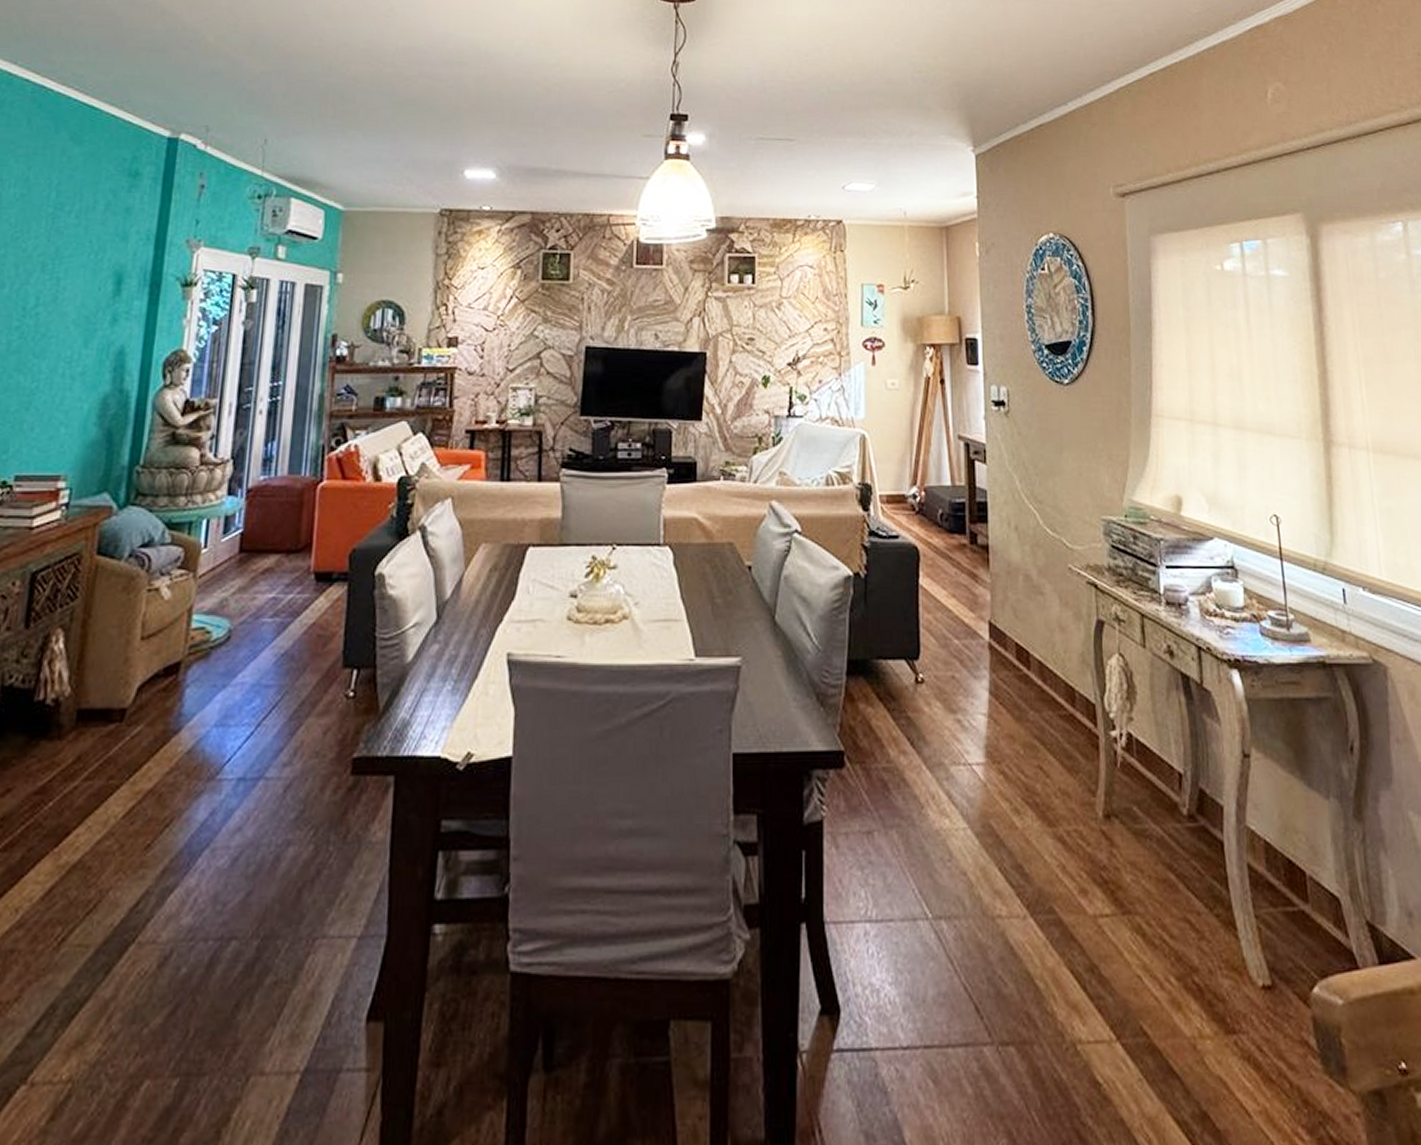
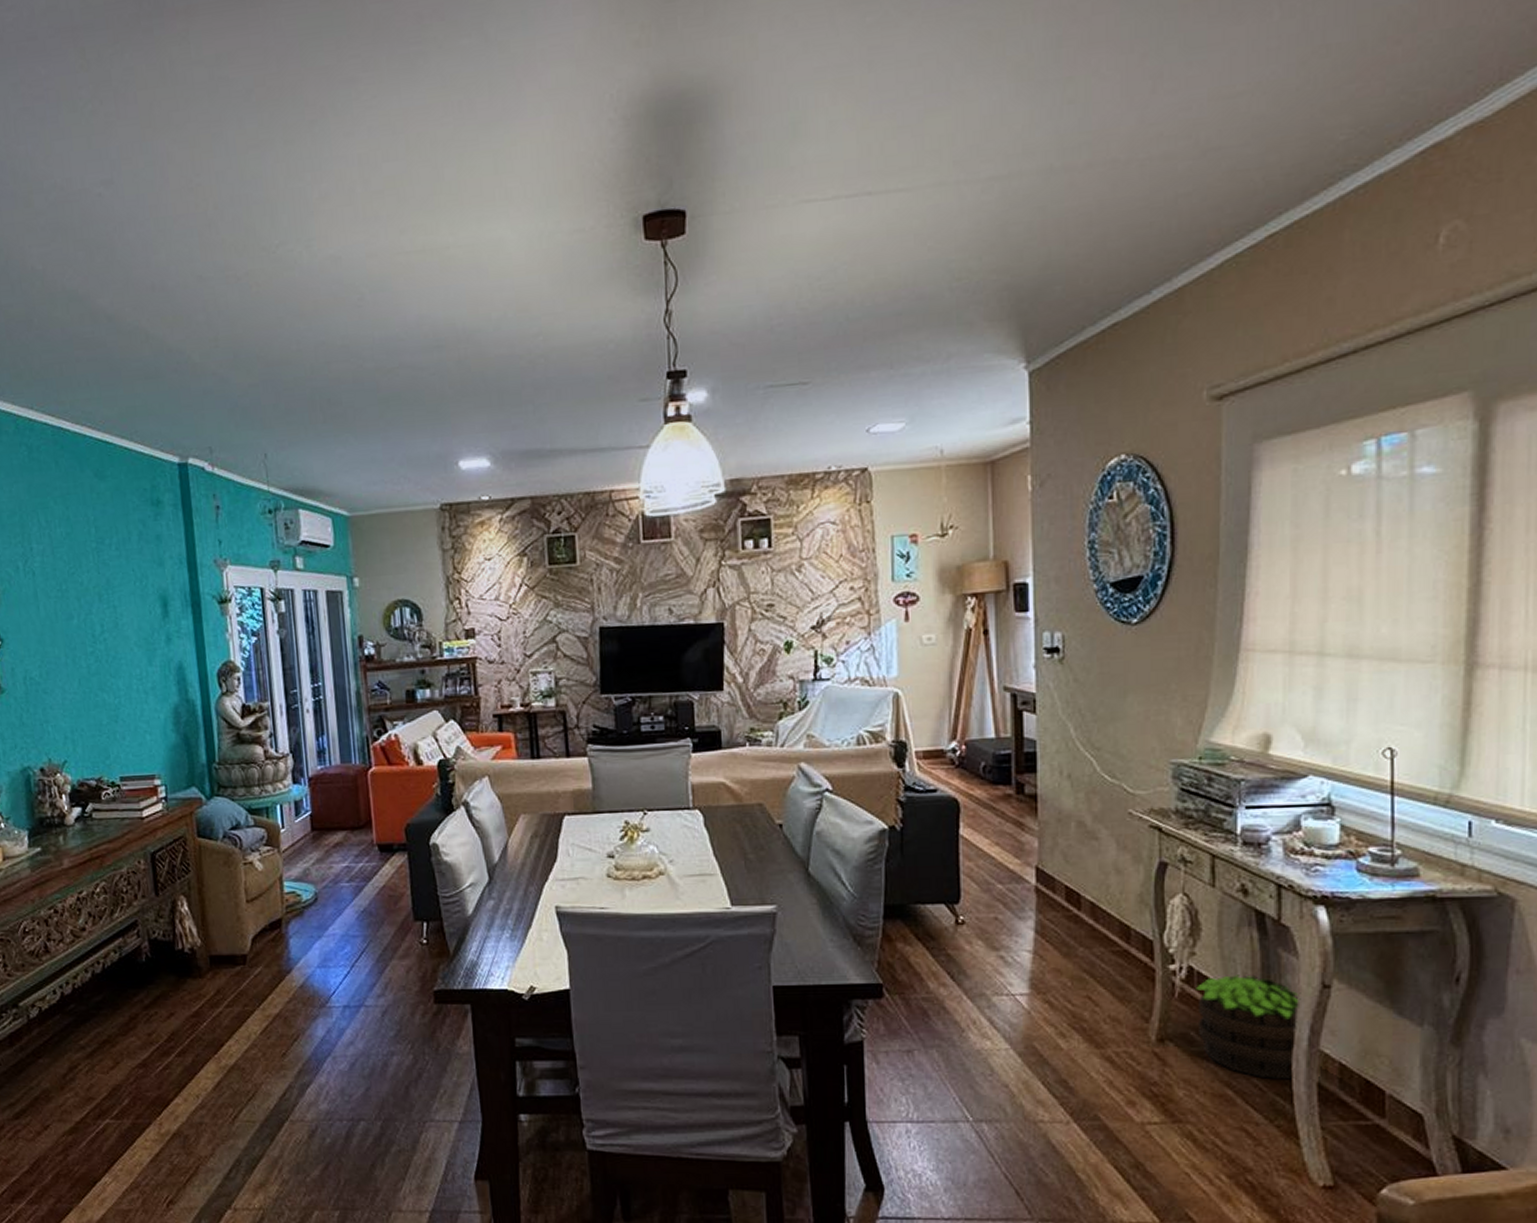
potted plant: none [1135,742,1228,861] -> present [1196,975,1301,1080]

